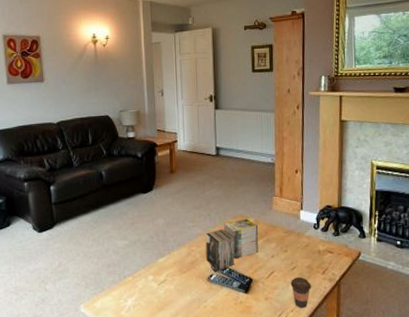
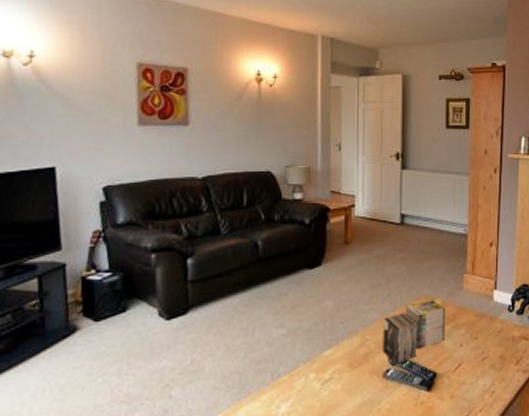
coffee cup: present [290,277,311,308] -> none [480,369,503,407]

